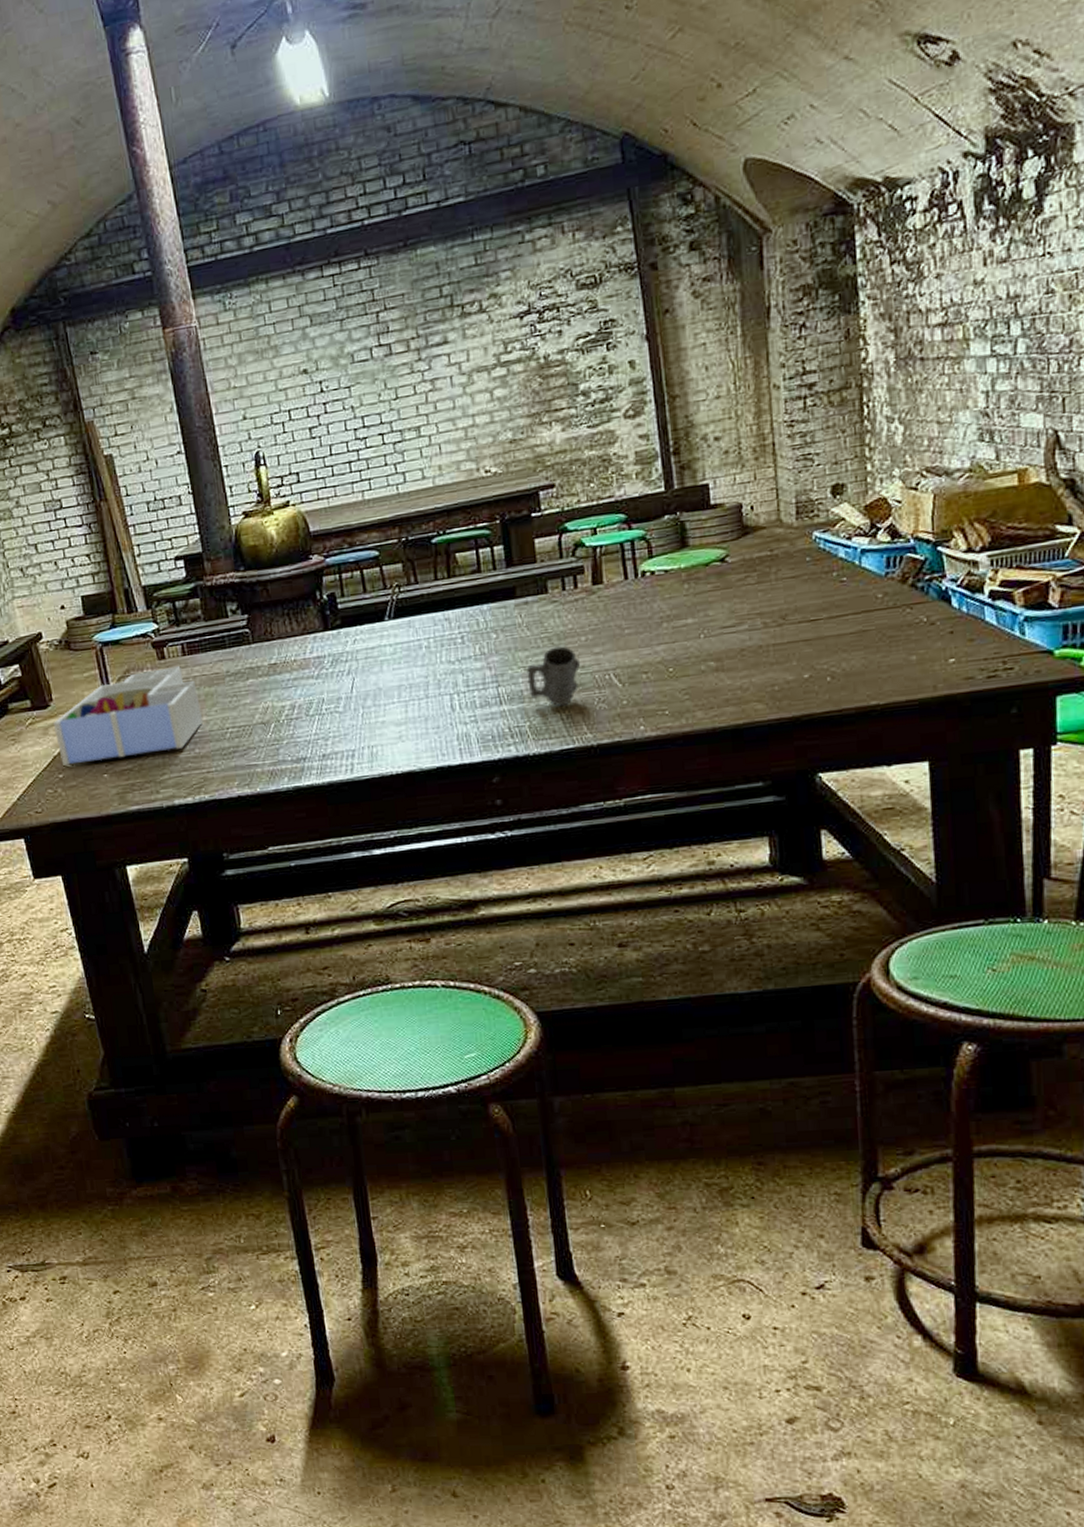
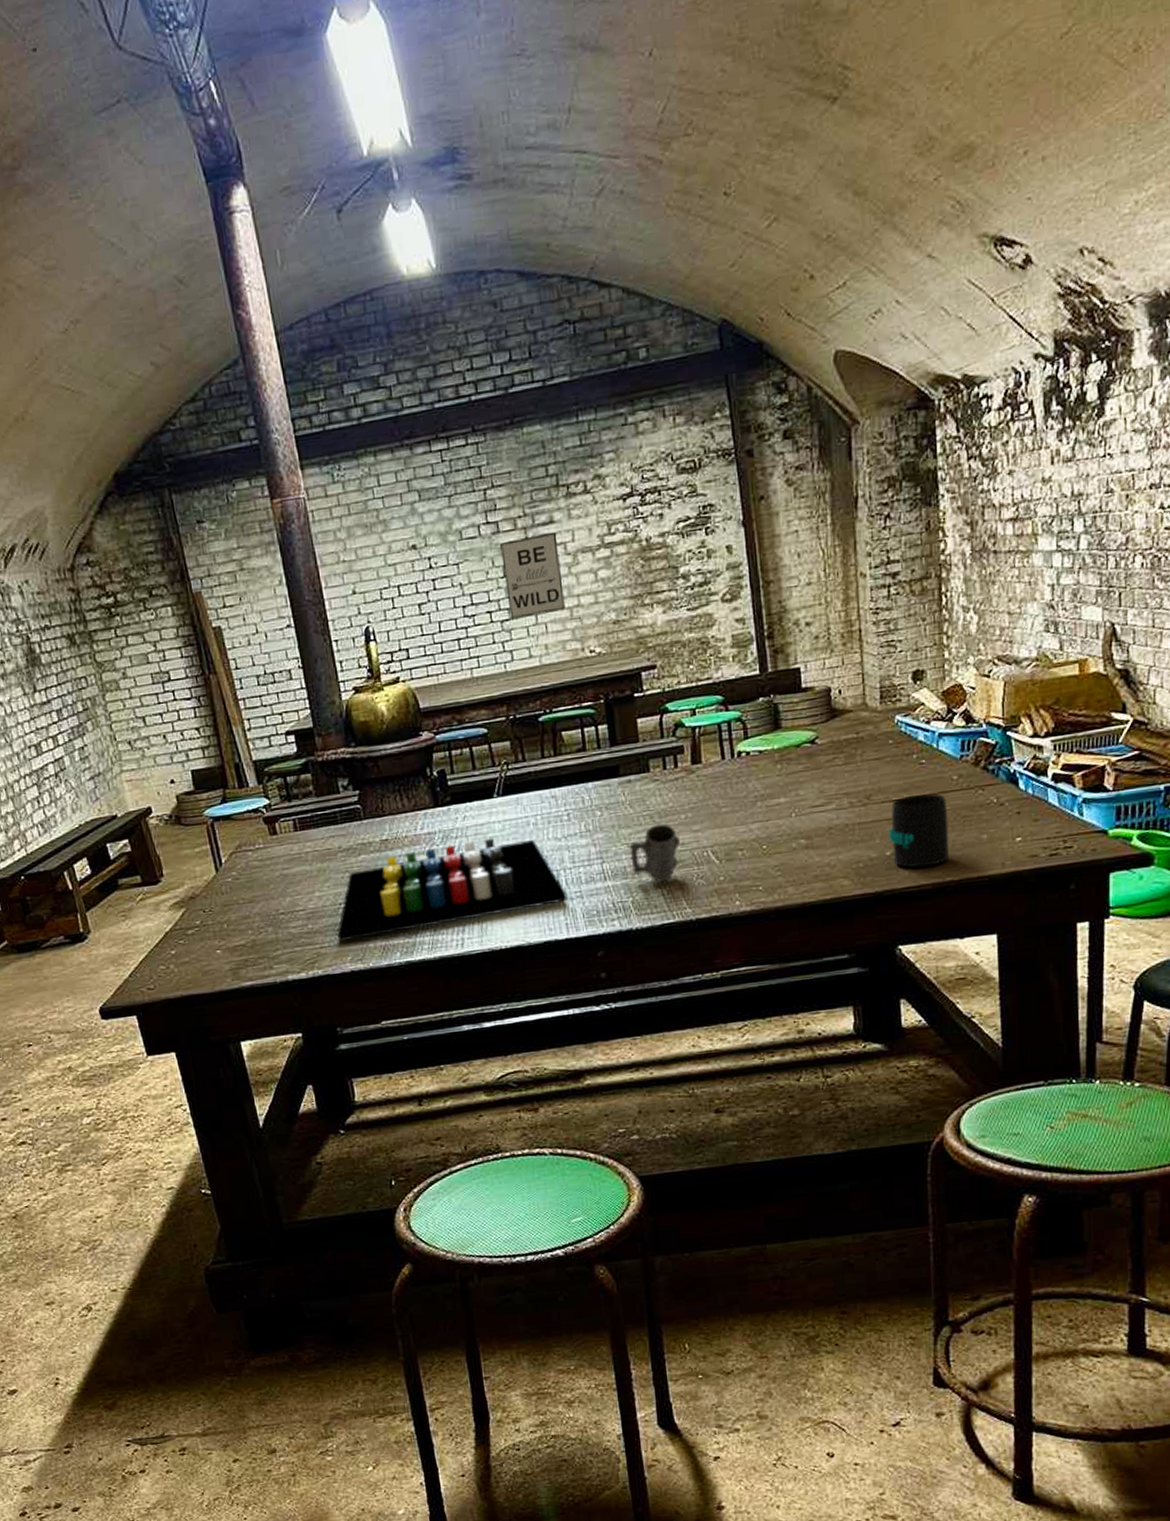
desk organizer: present [53,666,204,766] -> none [164,842,316,942]
board game: none [224,661,461,766] -> present [337,838,567,941]
wall art: none [393,353,460,441] -> present [500,533,565,619]
mug: none [806,612,874,691] -> present [888,793,949,868]

